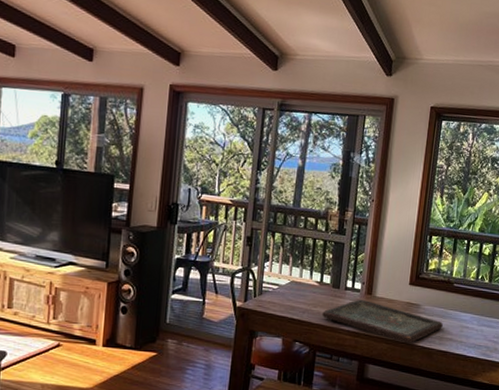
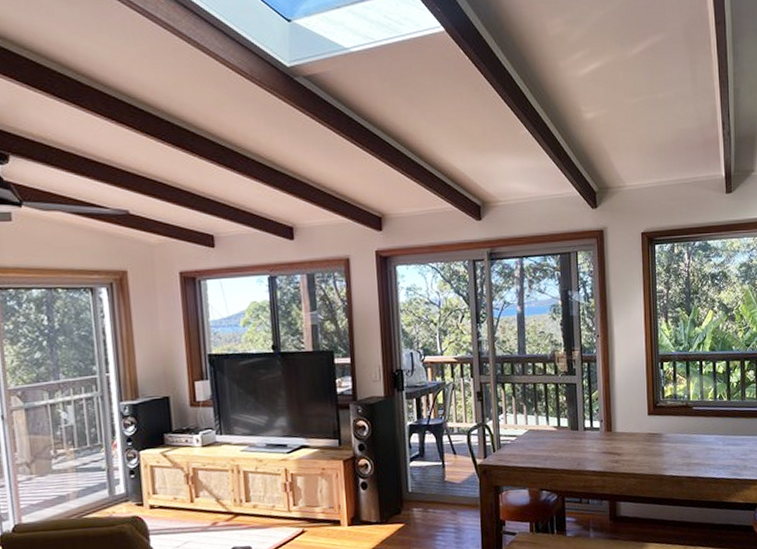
board game: present [322,299,443,344] -> none [565,437,688,475]

